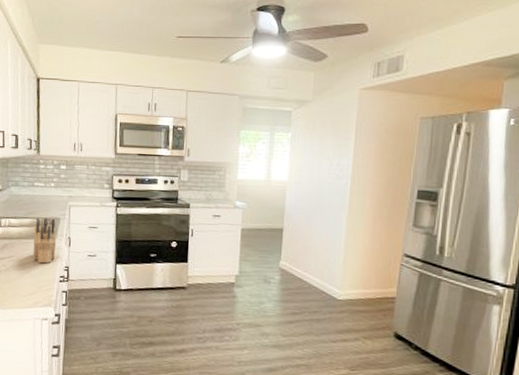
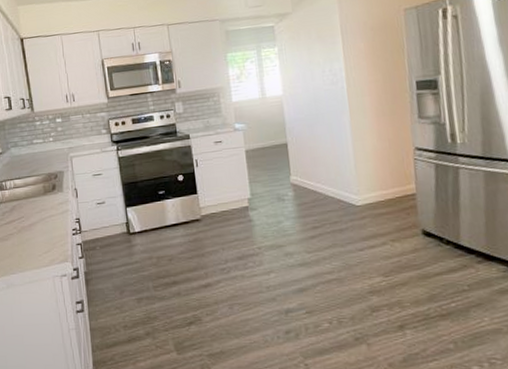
knife block: present [33,218,57,264] -> none [40,173,64,220]

